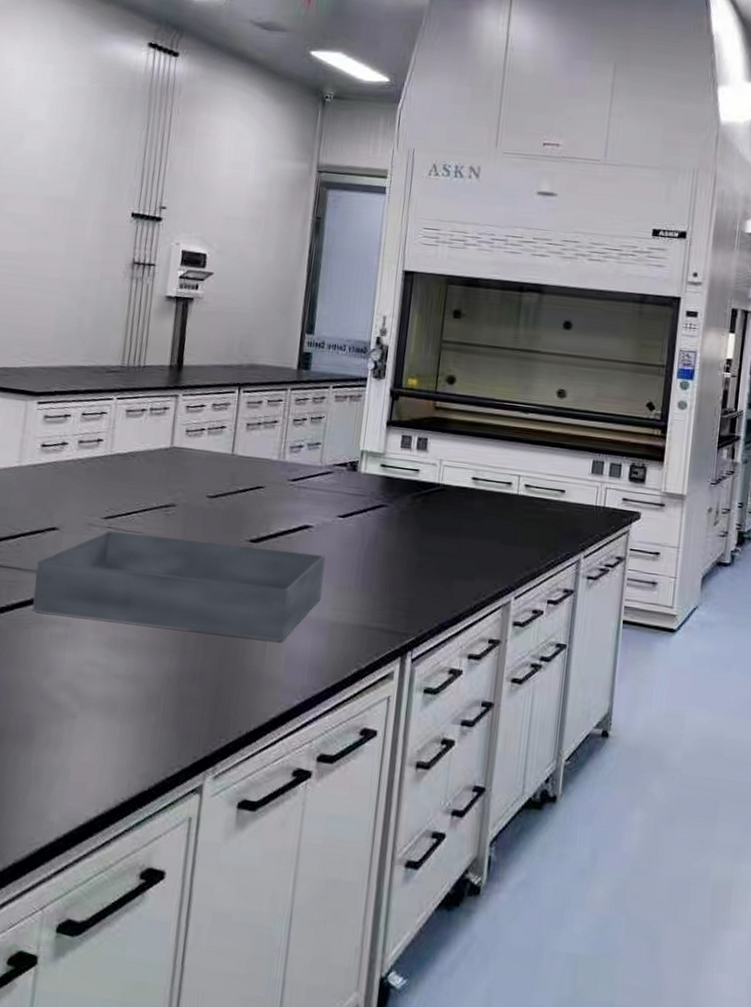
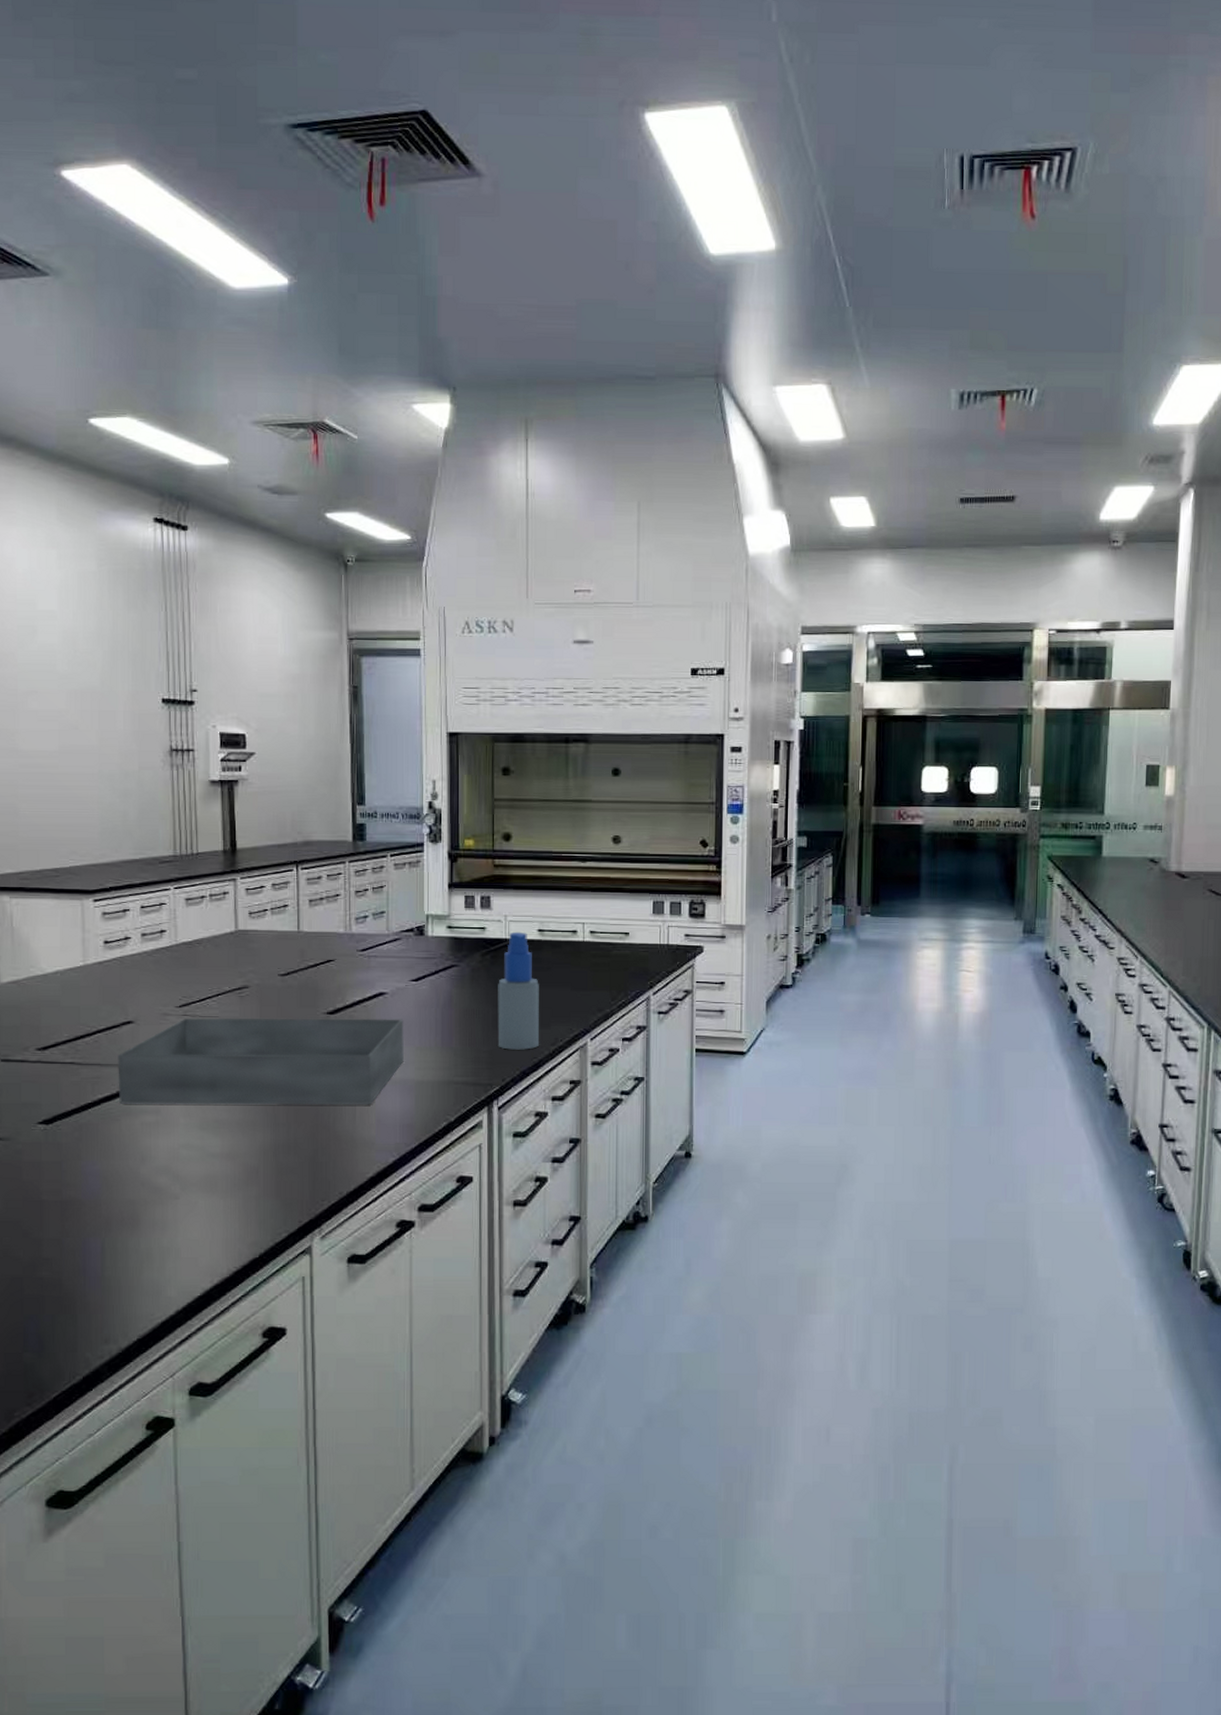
spray bottle: none [418,477,468,602] -> present [497,931,539,1050]

